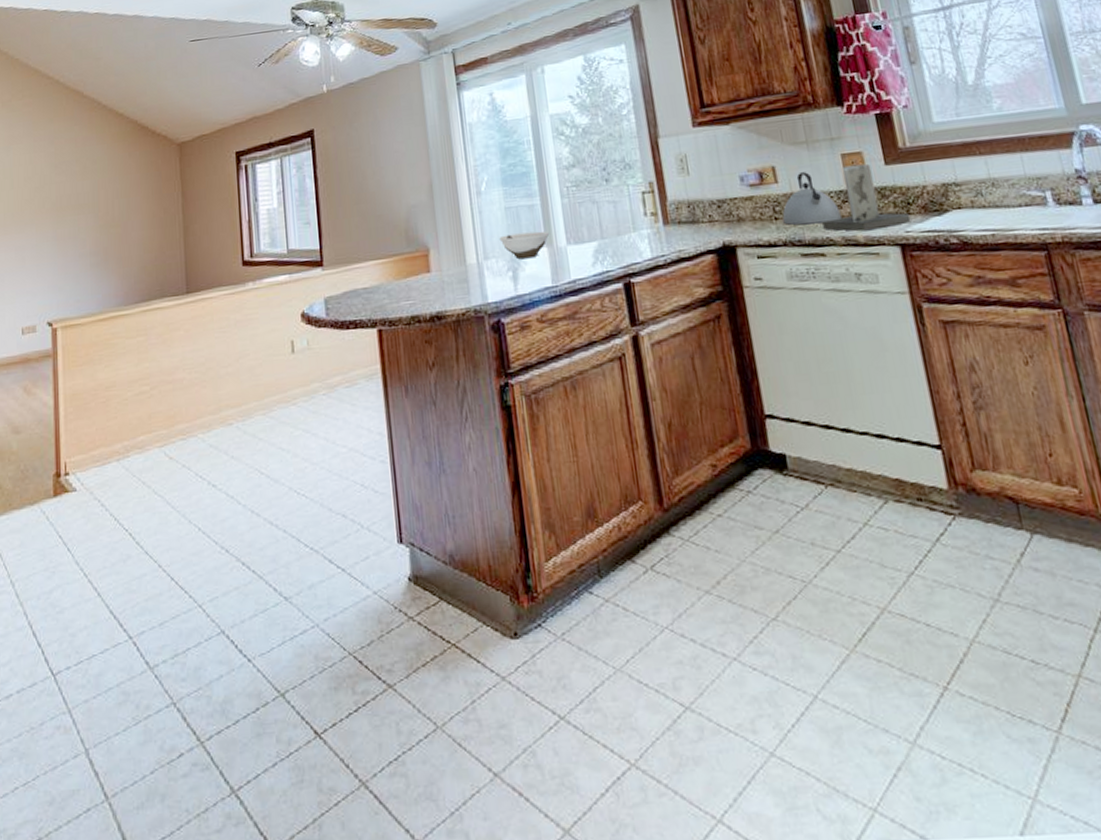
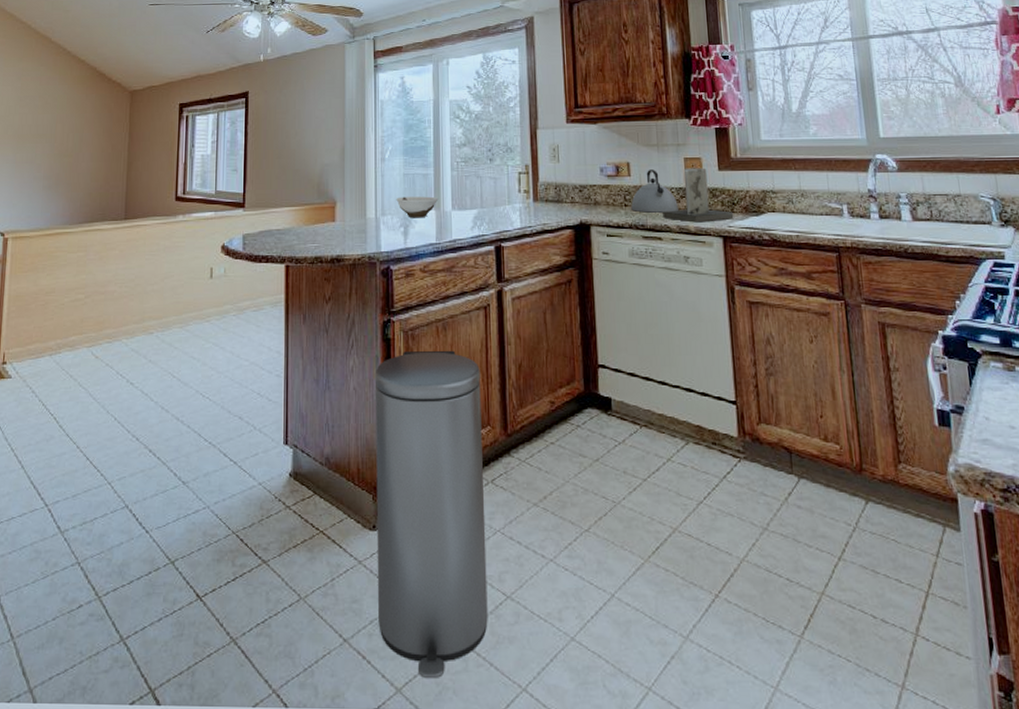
pedal bin: none [496,413,666,816] -> present [374,350,488,679]

